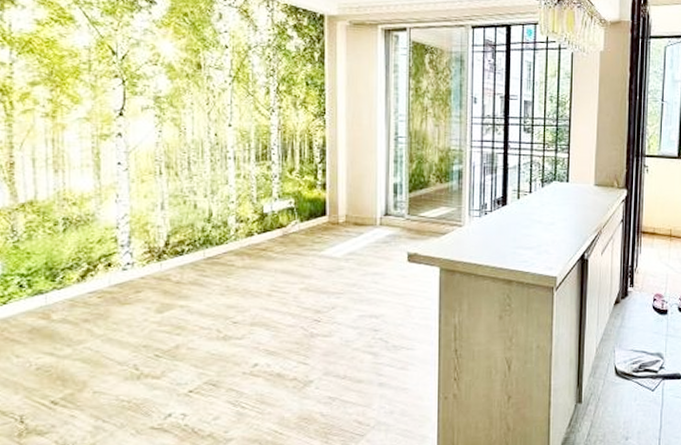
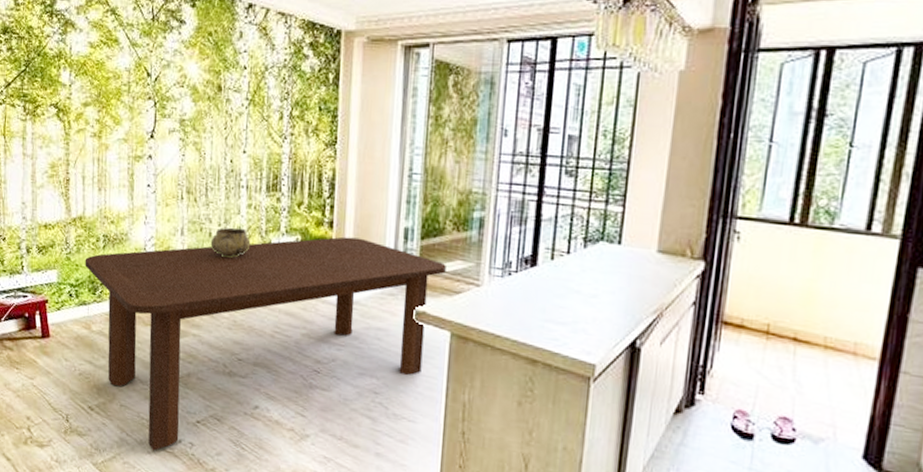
dining table: none [39,196,432,432] -> present [85,236,446,451]
decorative bowl: none [196,197,241,226] -> present [210,227,251,258]

